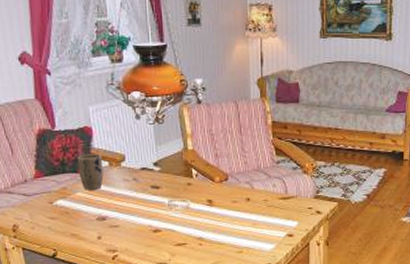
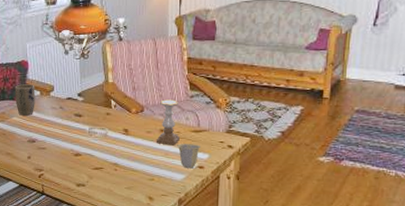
candle holder: none [243,166,267,215] -> present [157,99,180,146]
cup: none [265,212,290,238] -> present [177,143,201,169]

